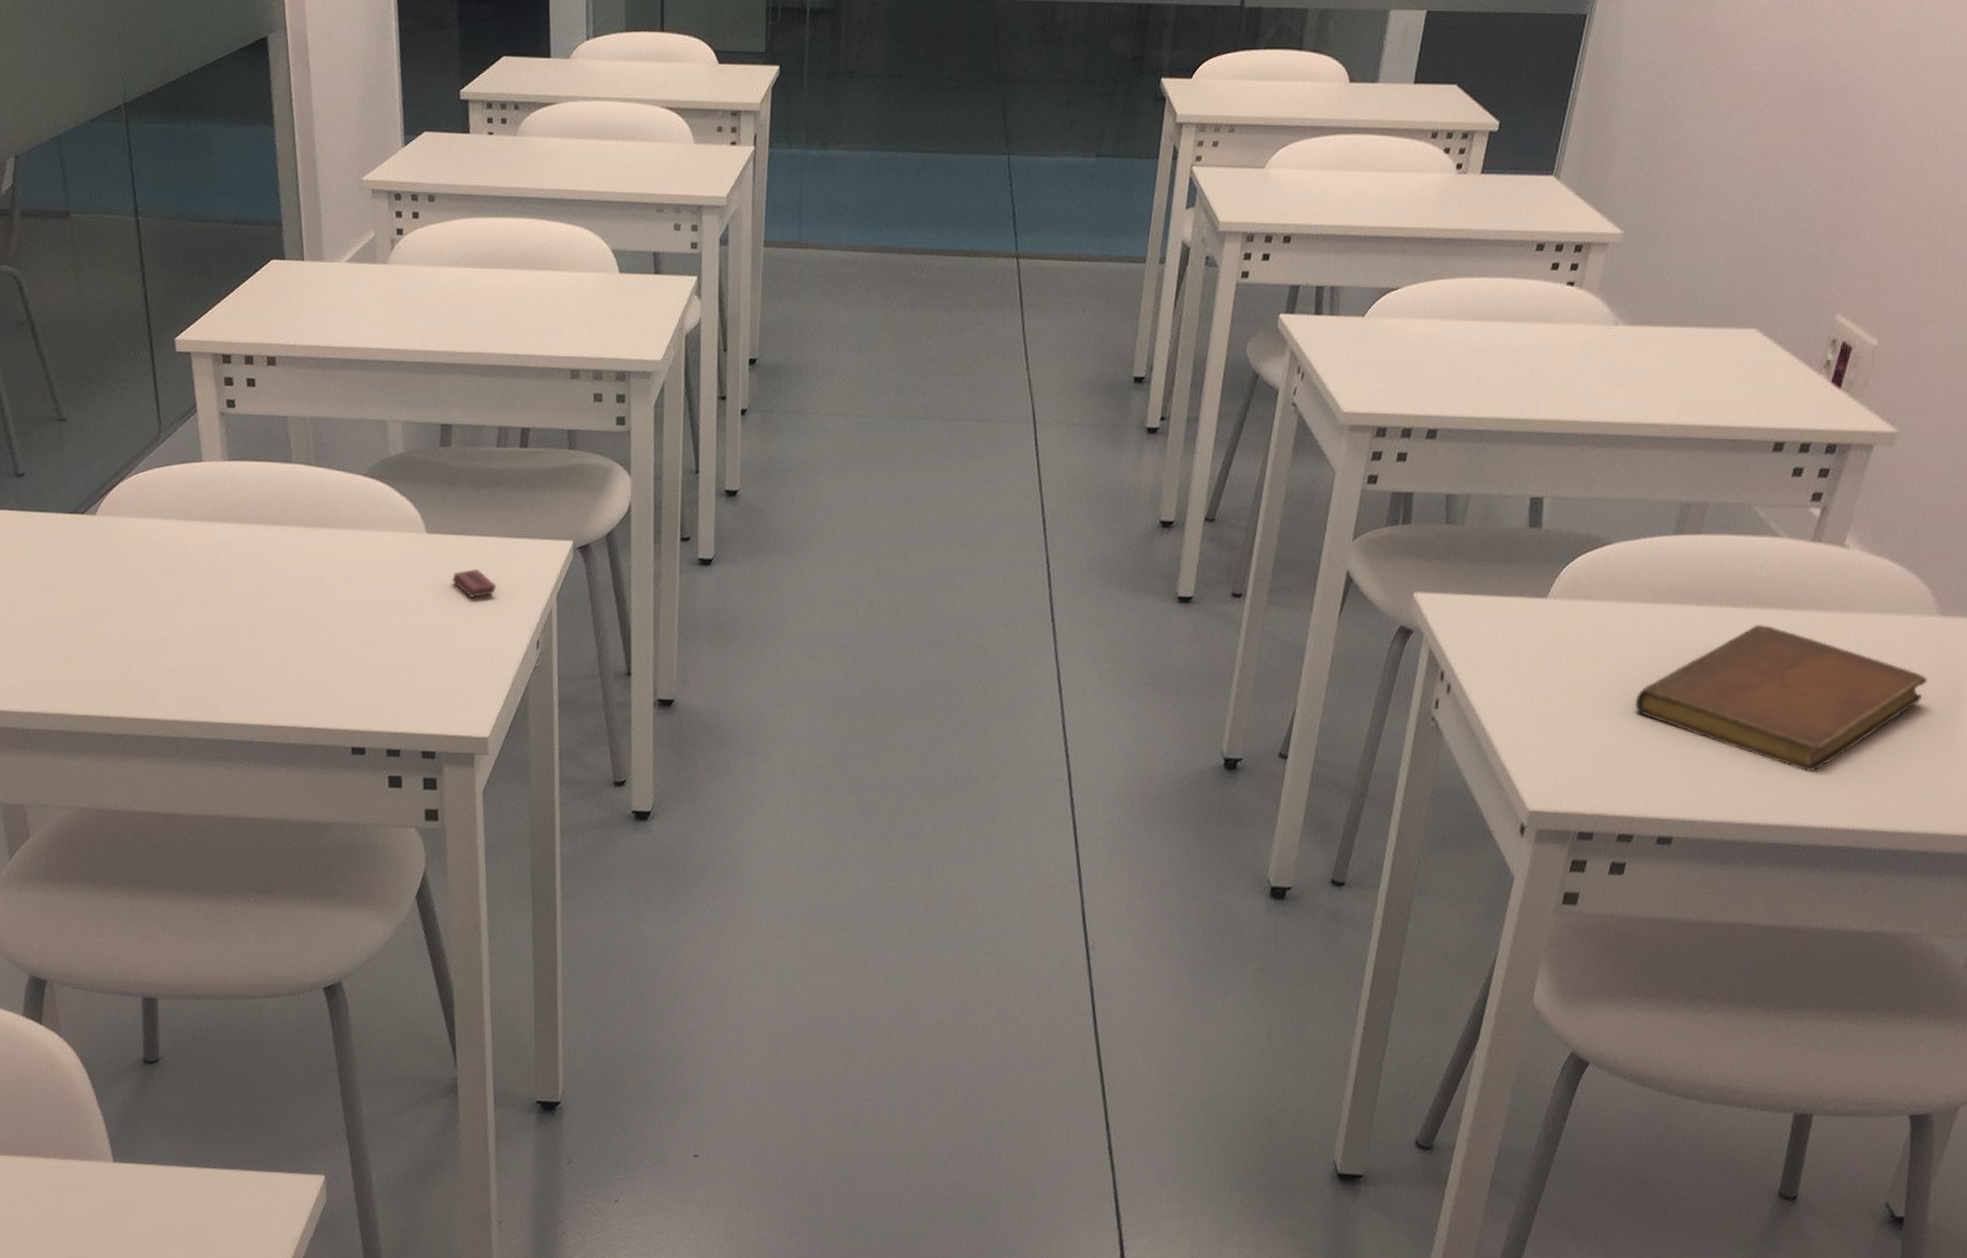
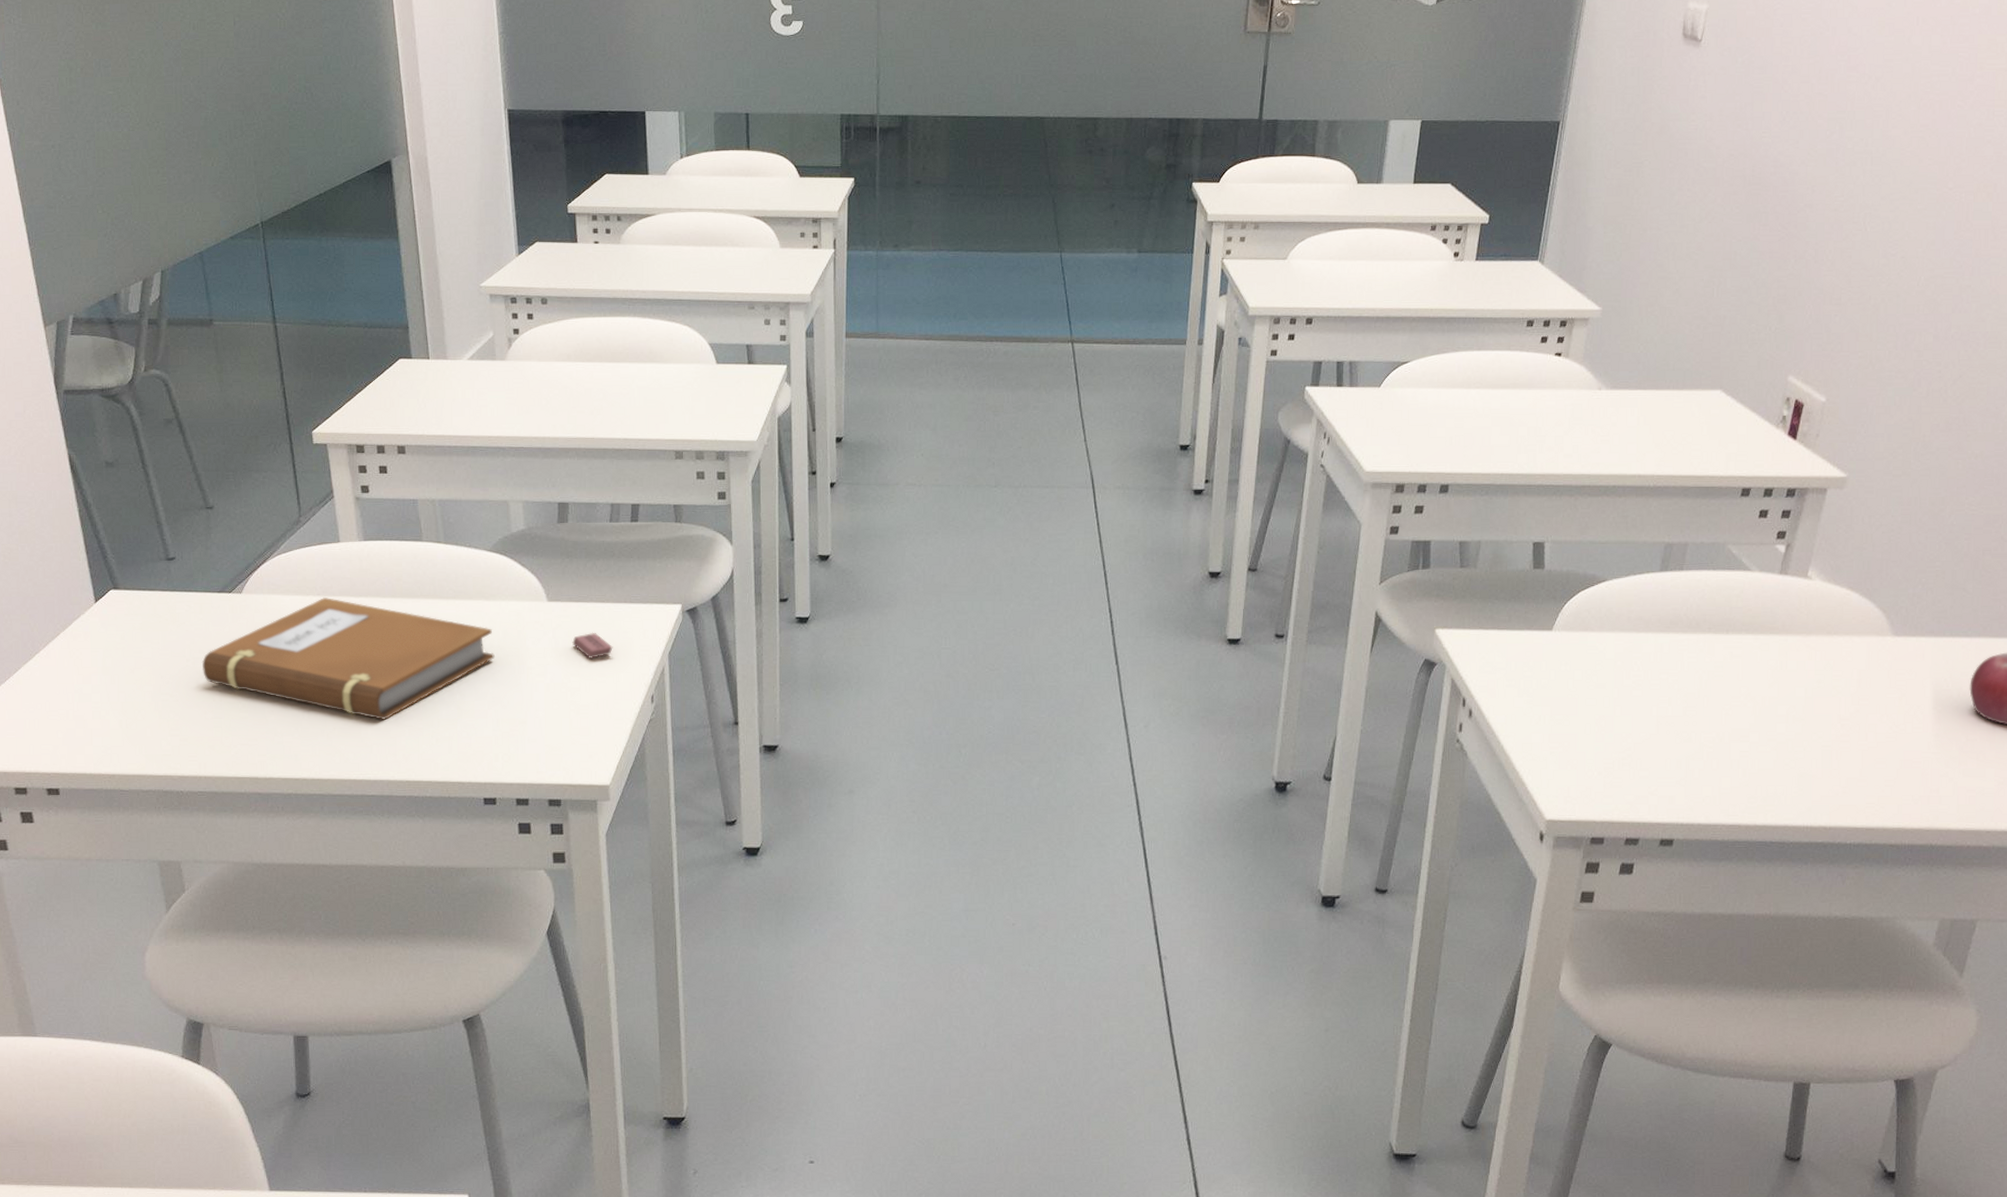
notebook: none [51,522,367,658] -> present [201,597,495,720]
notebook: present [1635,625,1927,773] -> none [1634,649,1886,778]

